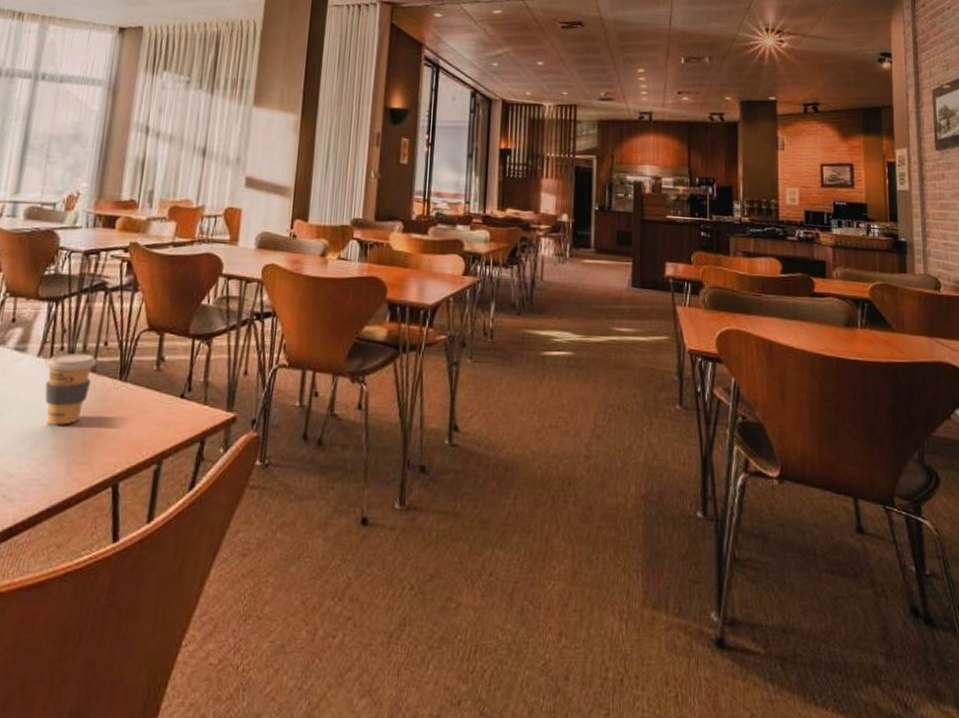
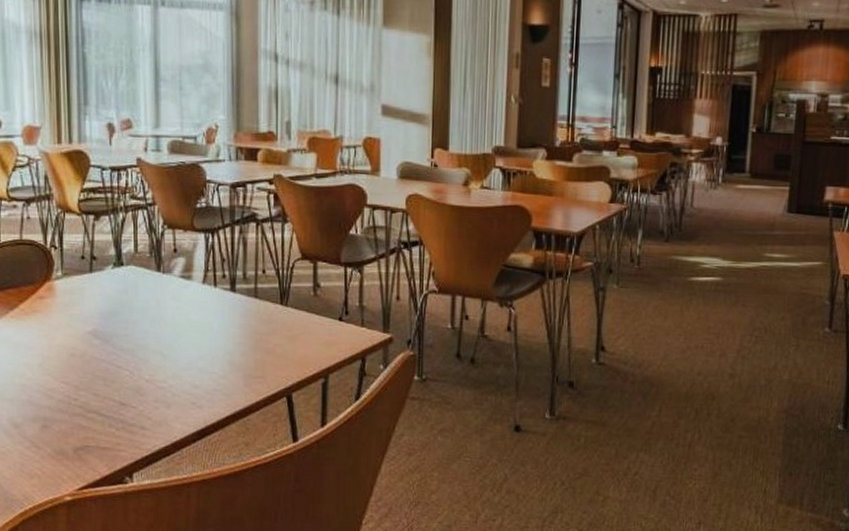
coffee cup: present [44,353,98,425] -> none [210,280,258,344]

